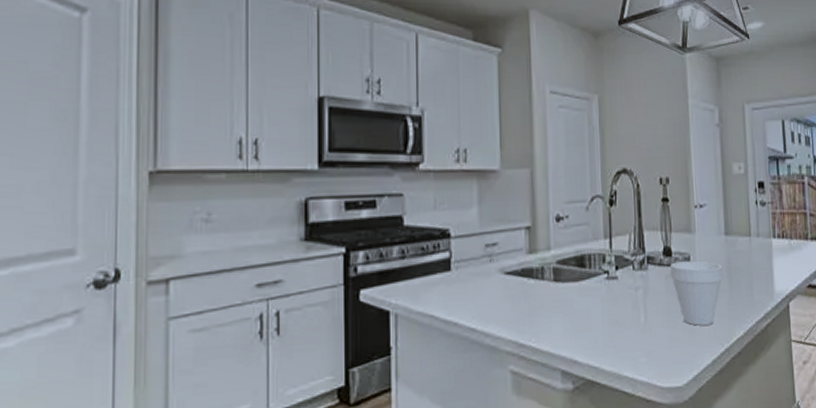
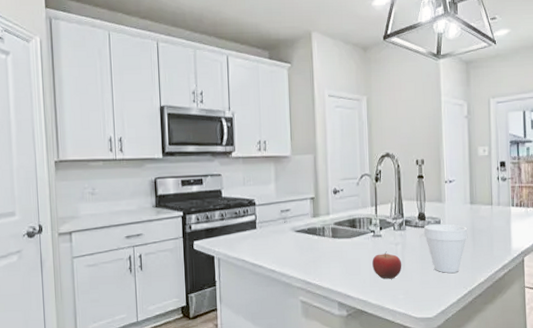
fruit: none [606,299,644,336] -> present [372,251,402,279]

